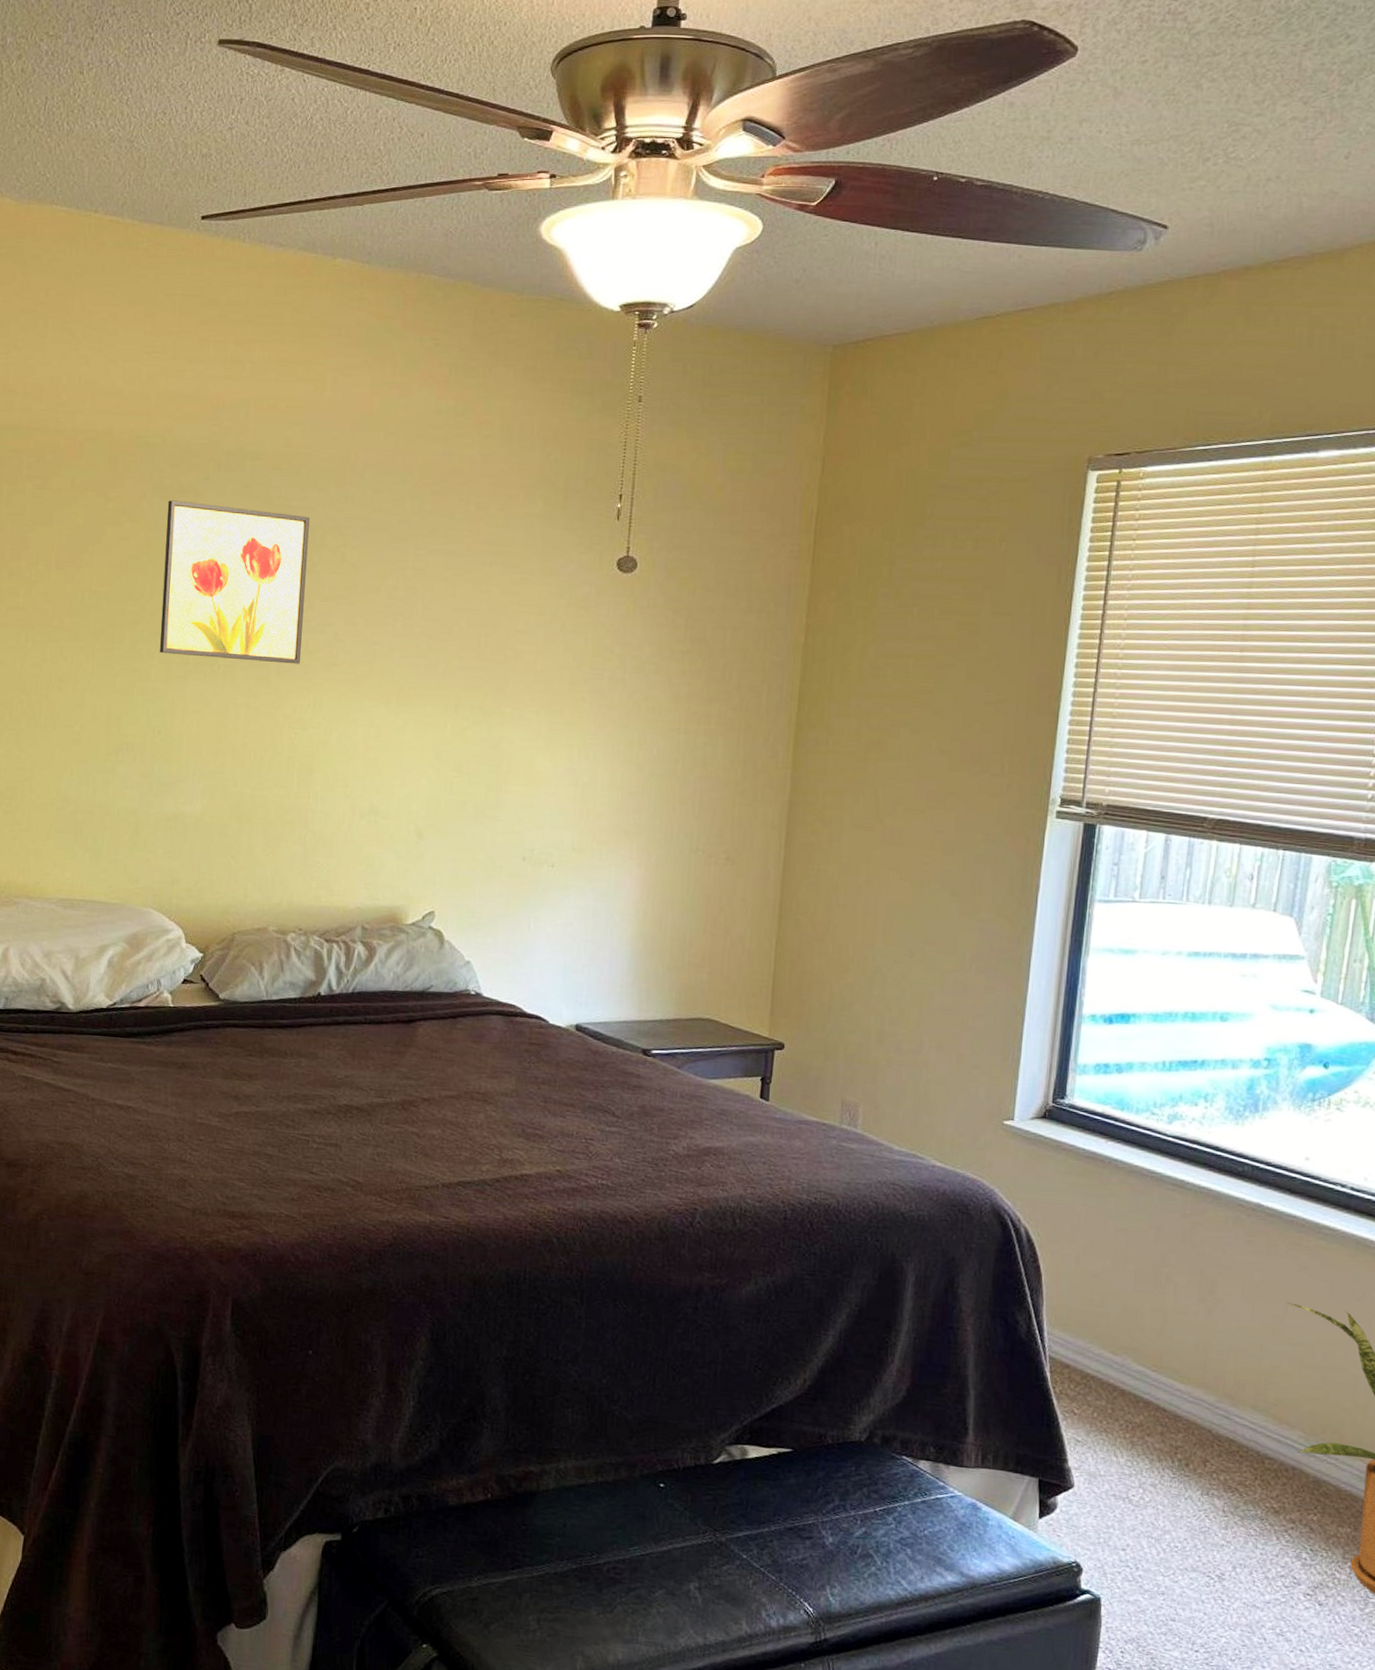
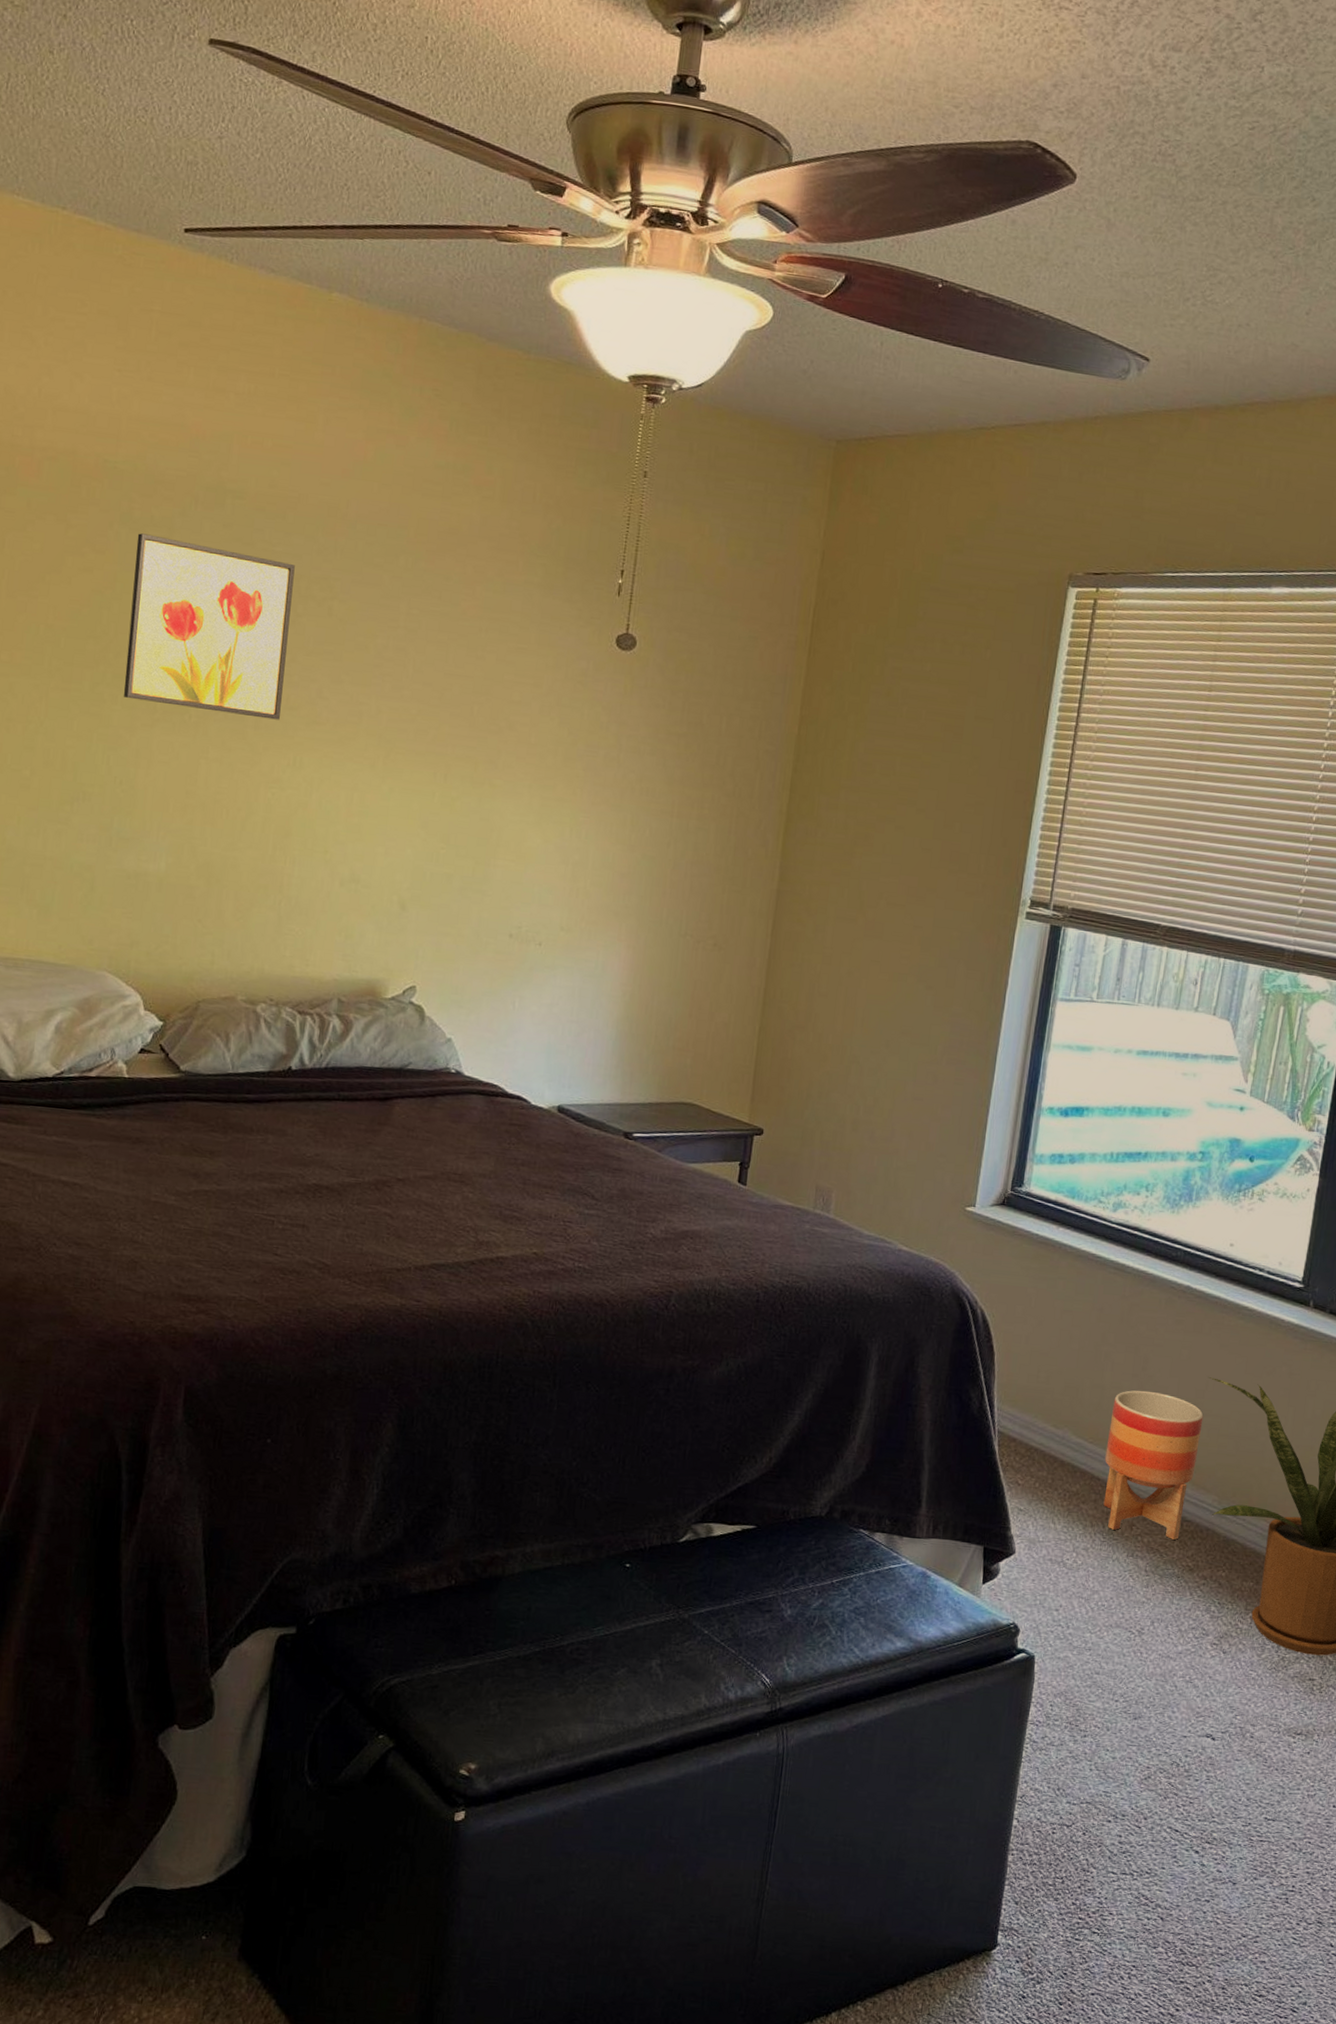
planter: none [1171,1315,1283,1479] -> present [1103,1390,1204,1540]

